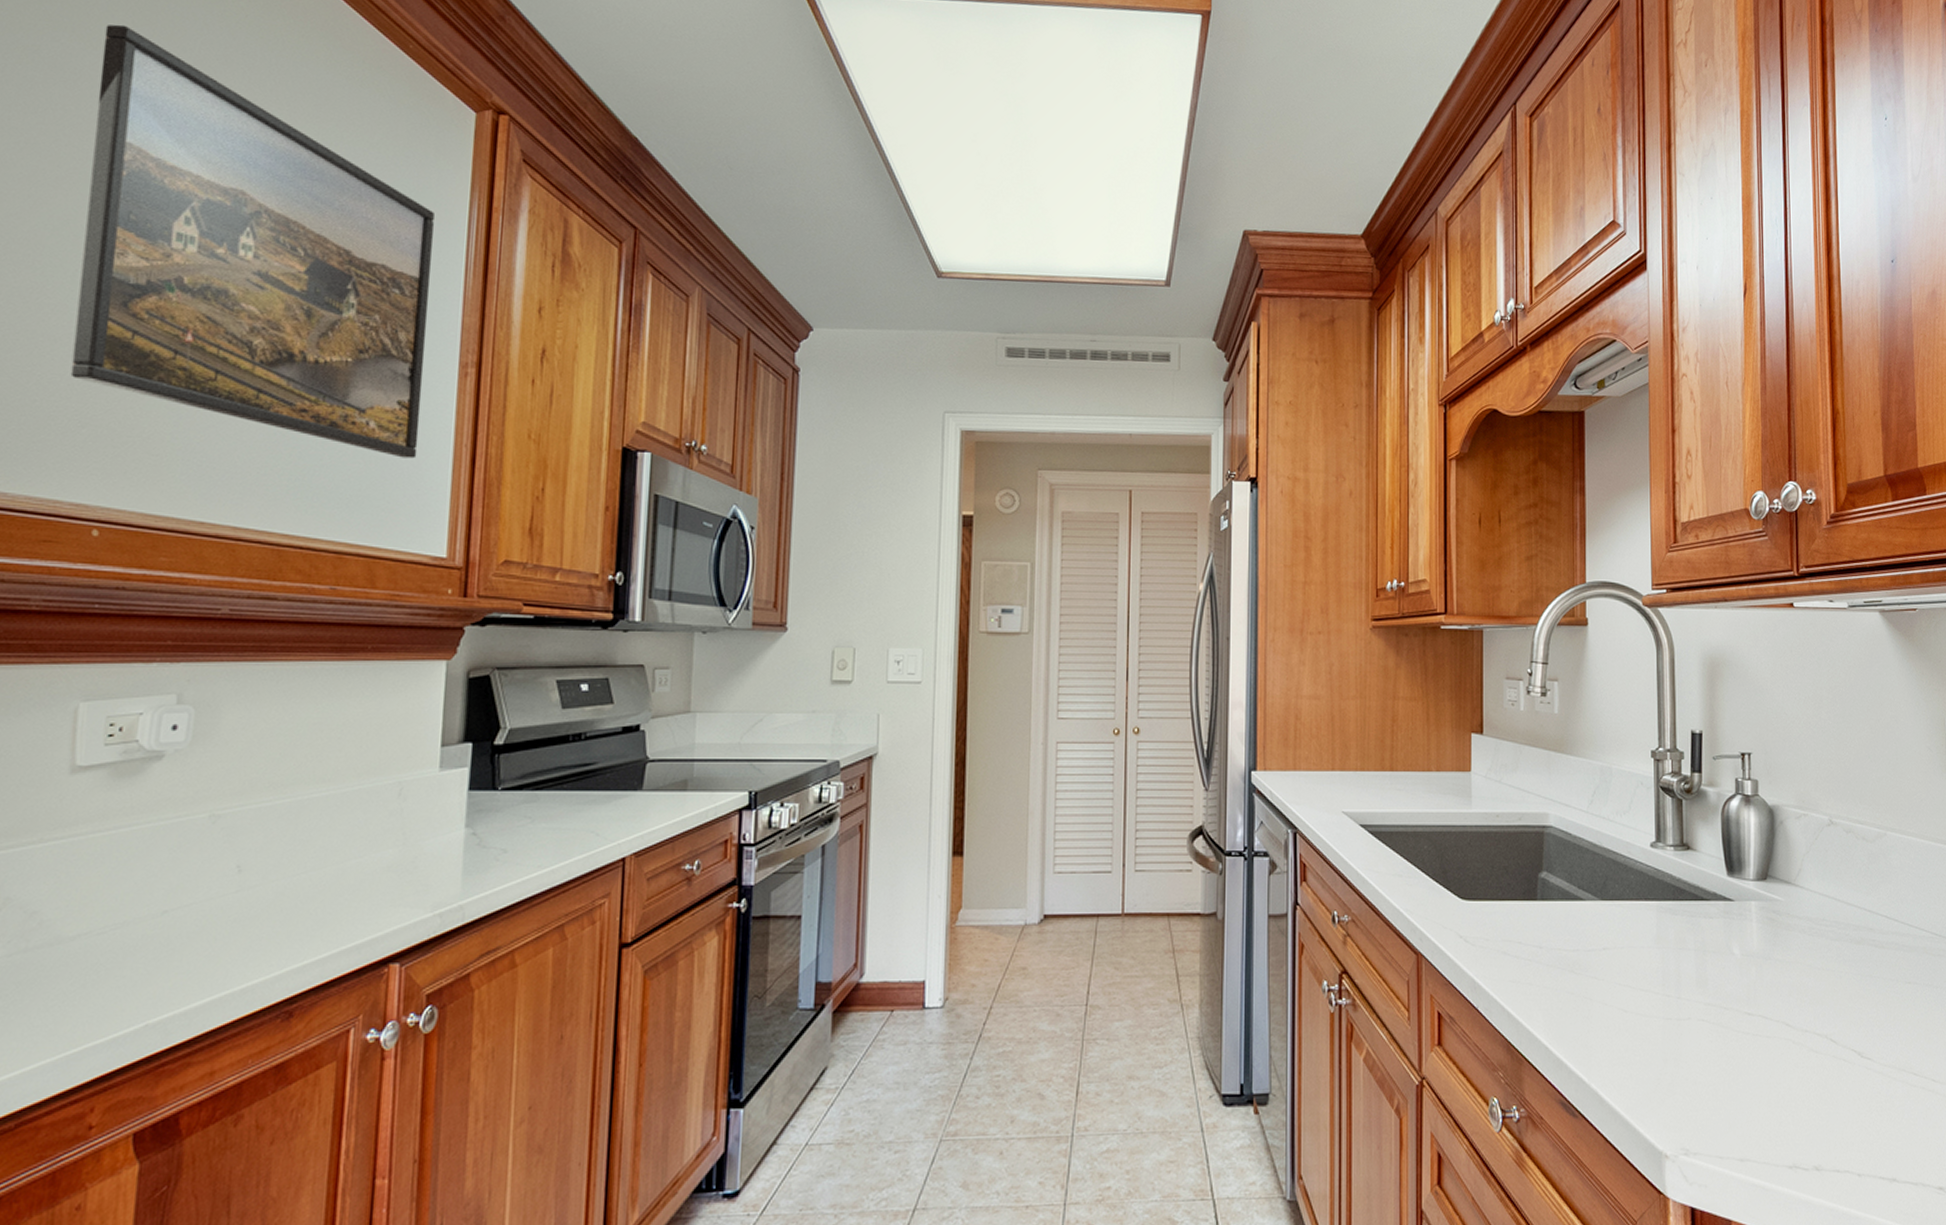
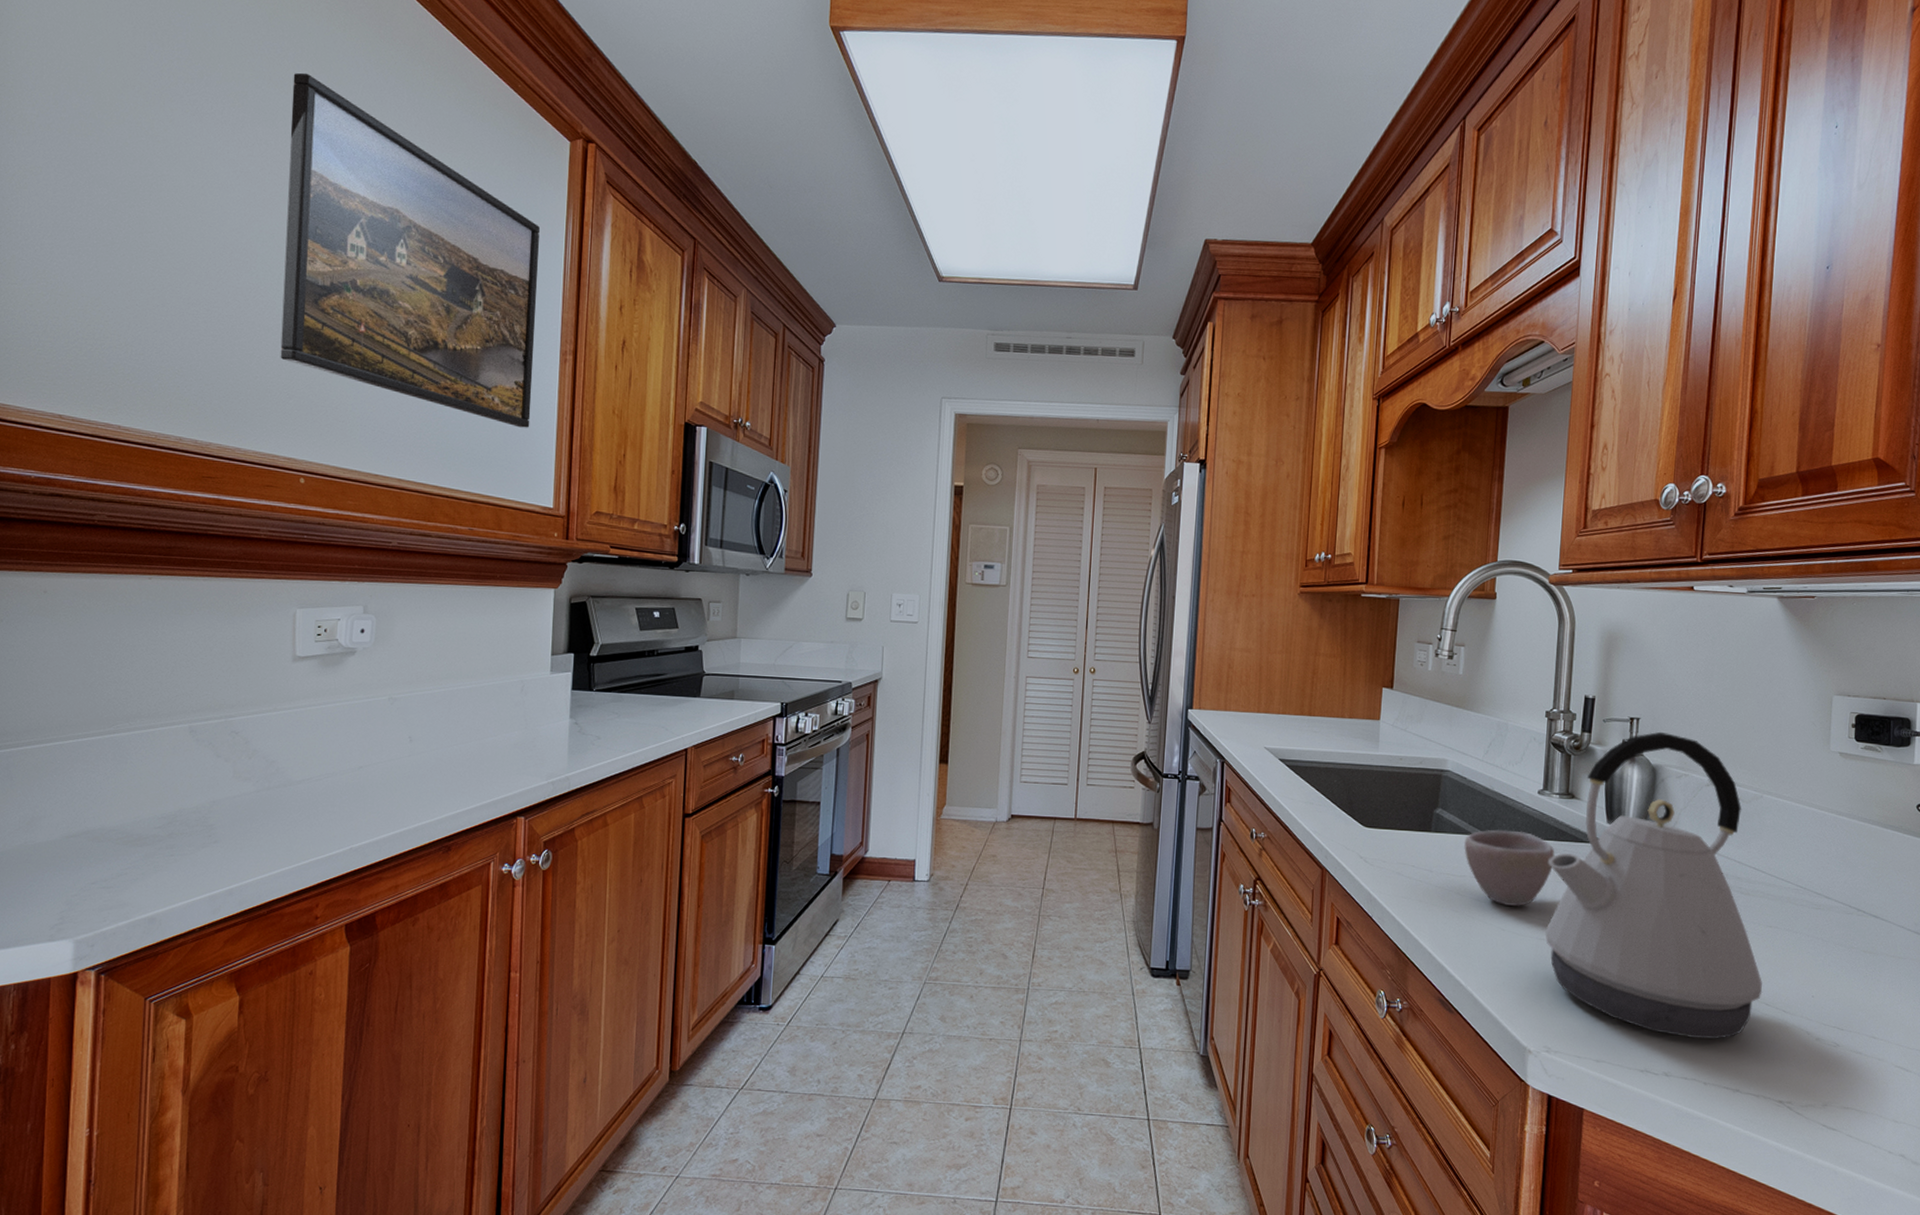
cup: none [1575,892,1675,982] -> present [1464,829,1555,906]
kettle: none [1668,767,1909,1122] -> present [1546,731,1763,1039]

